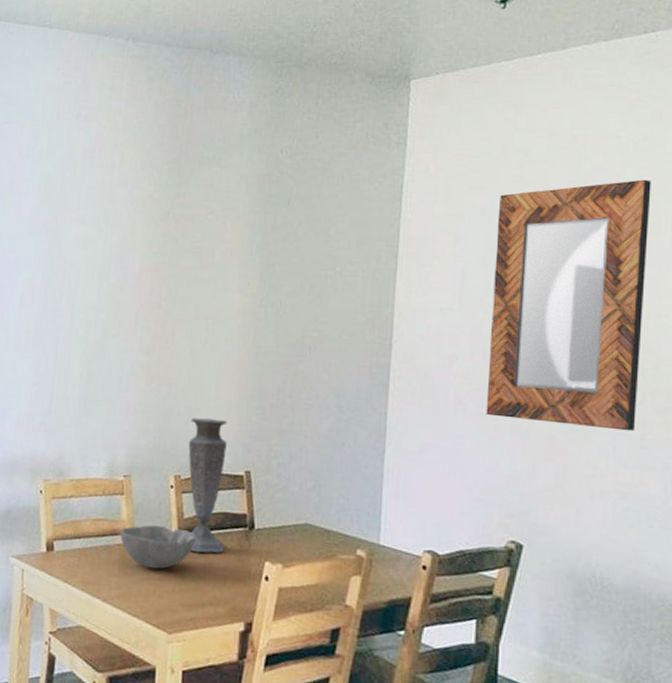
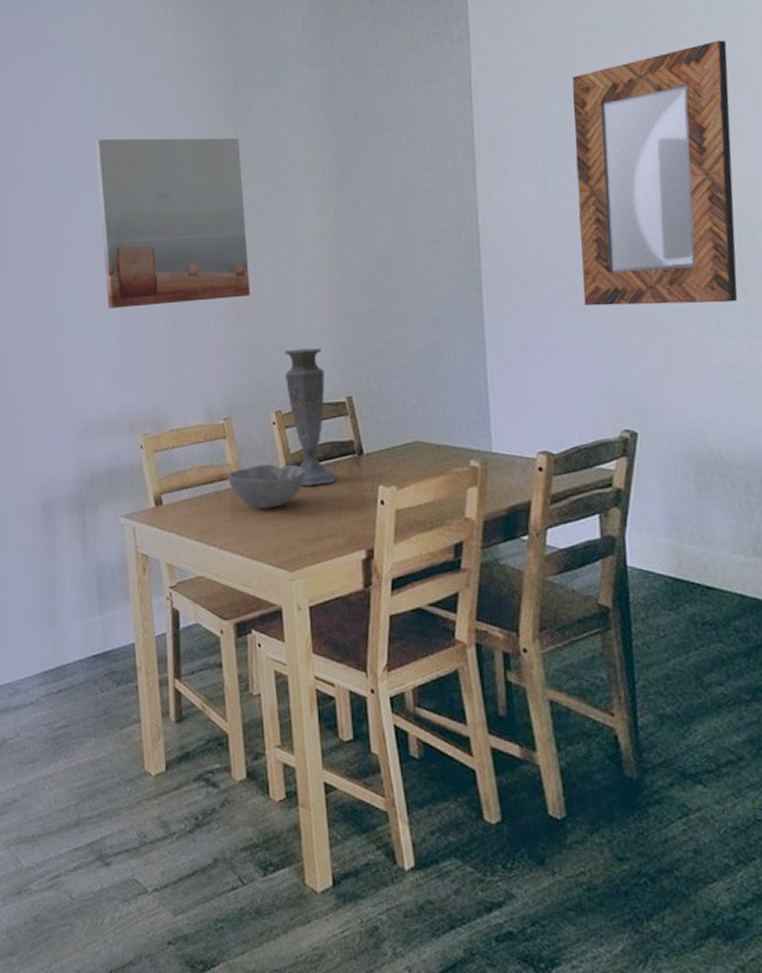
wall art: none [28,192,174,361] -> present [94,138,250,308]

